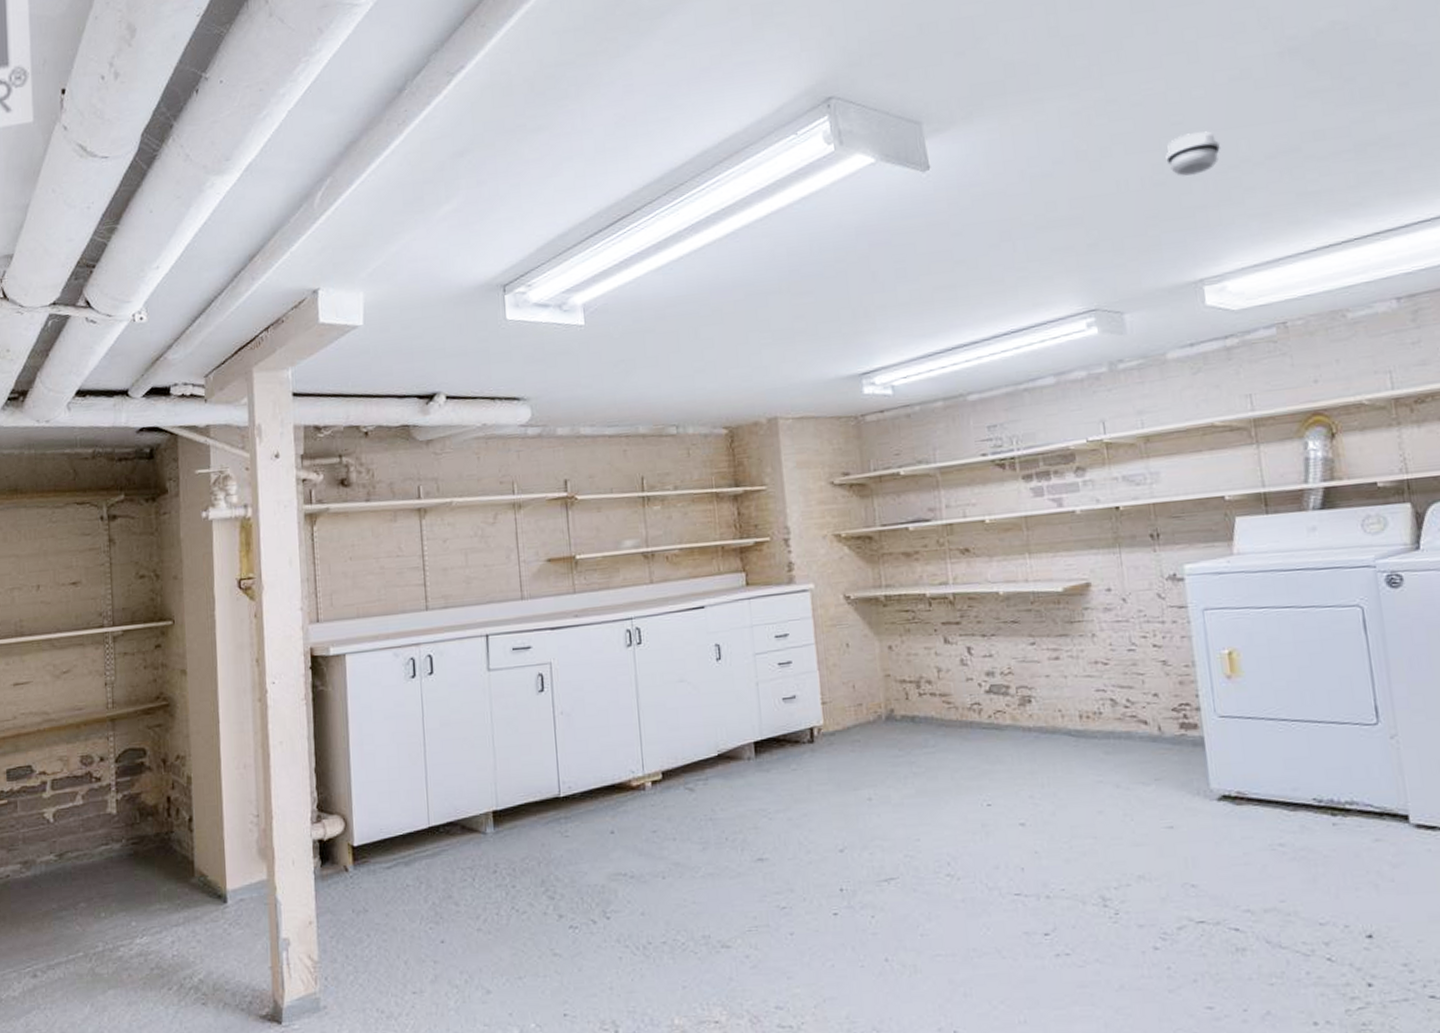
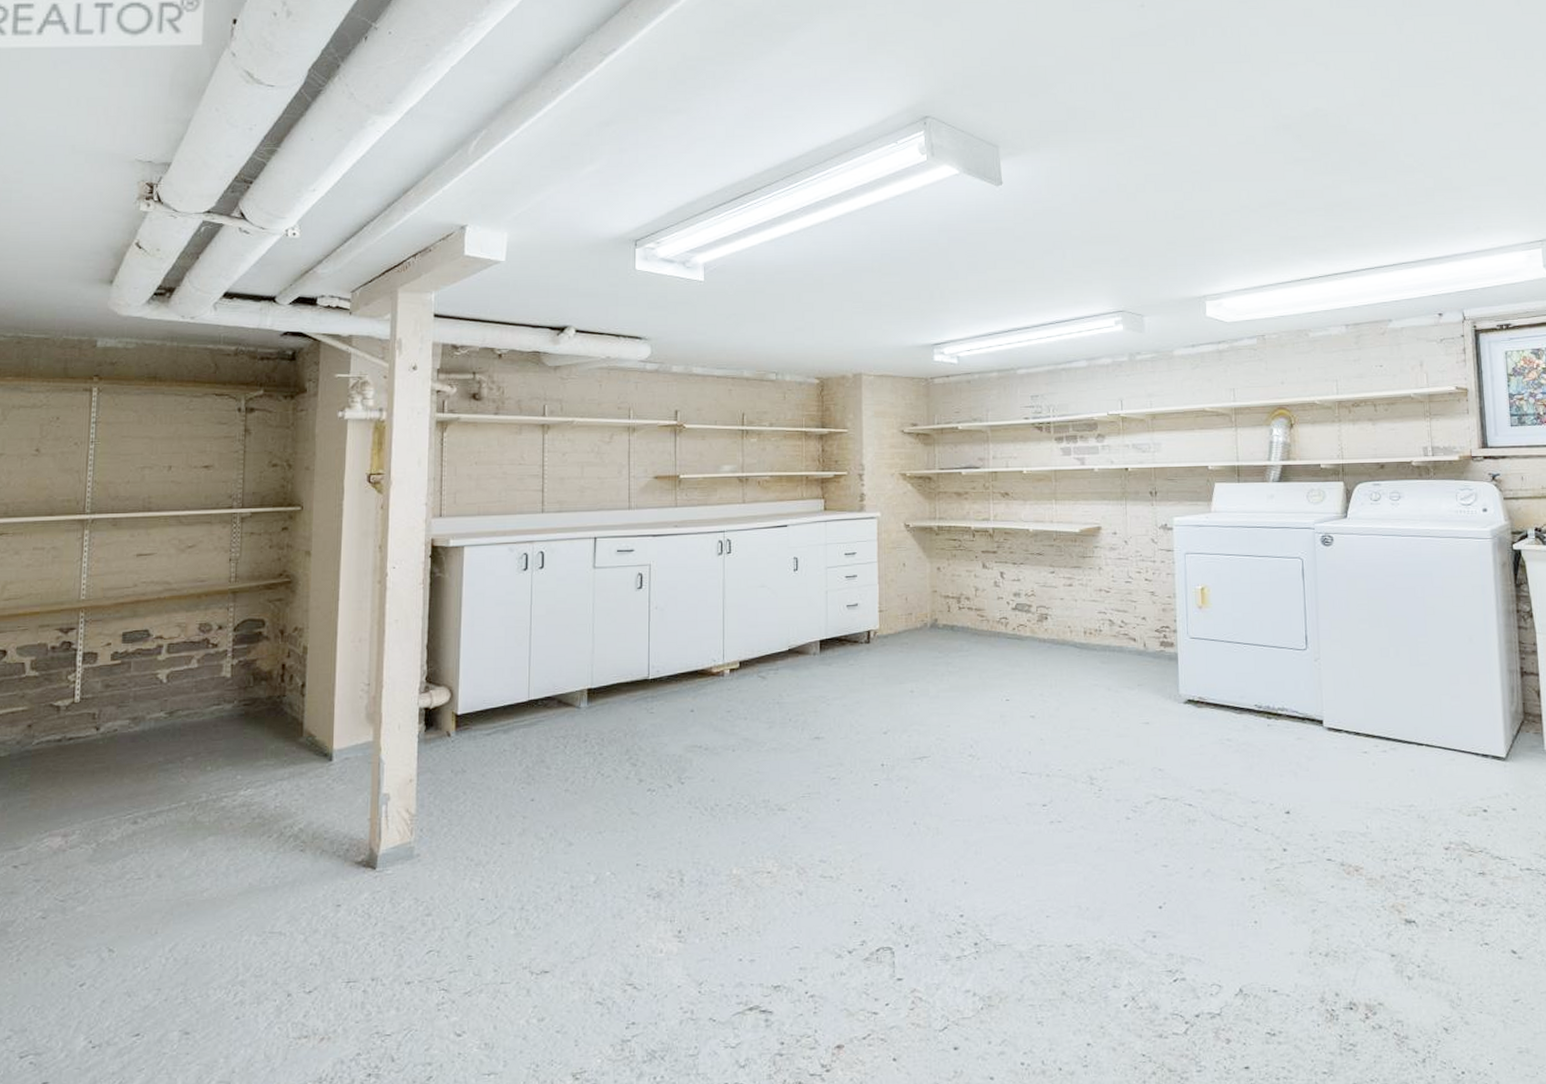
smoke detector: present [1165,131,1220,176] -> none [1185,181,1227,214]

